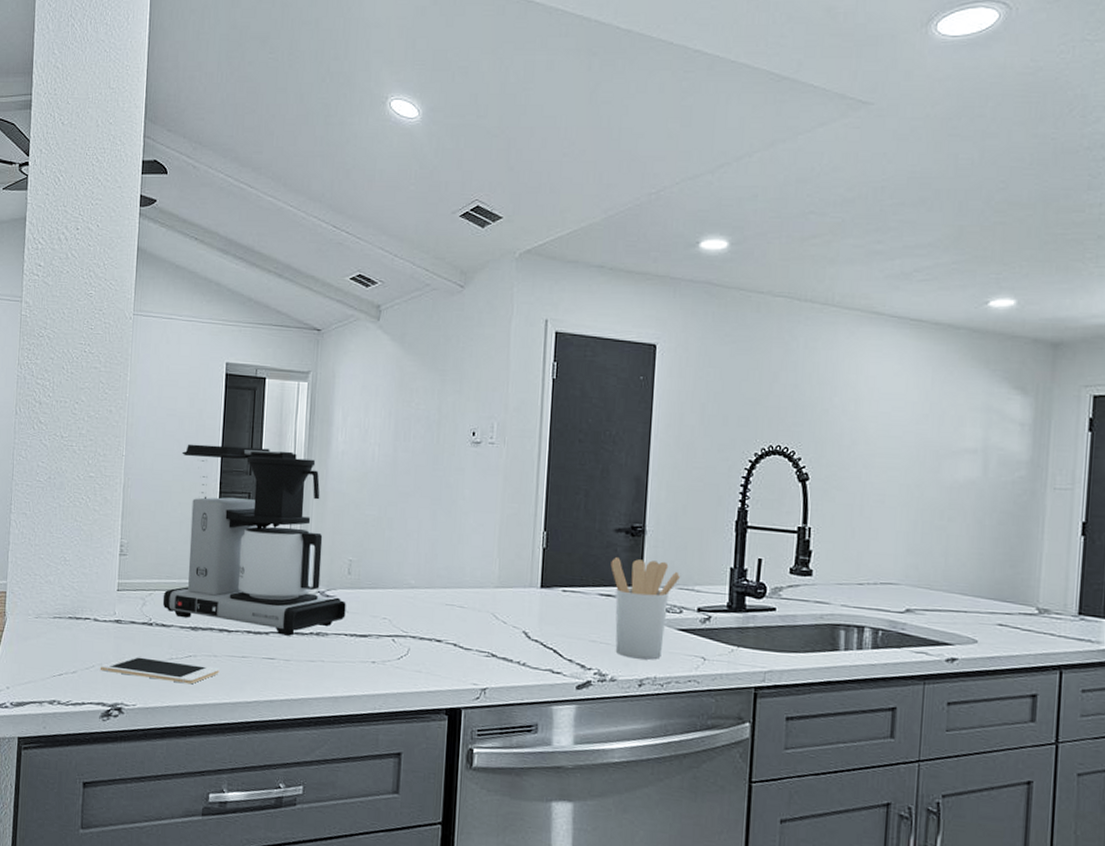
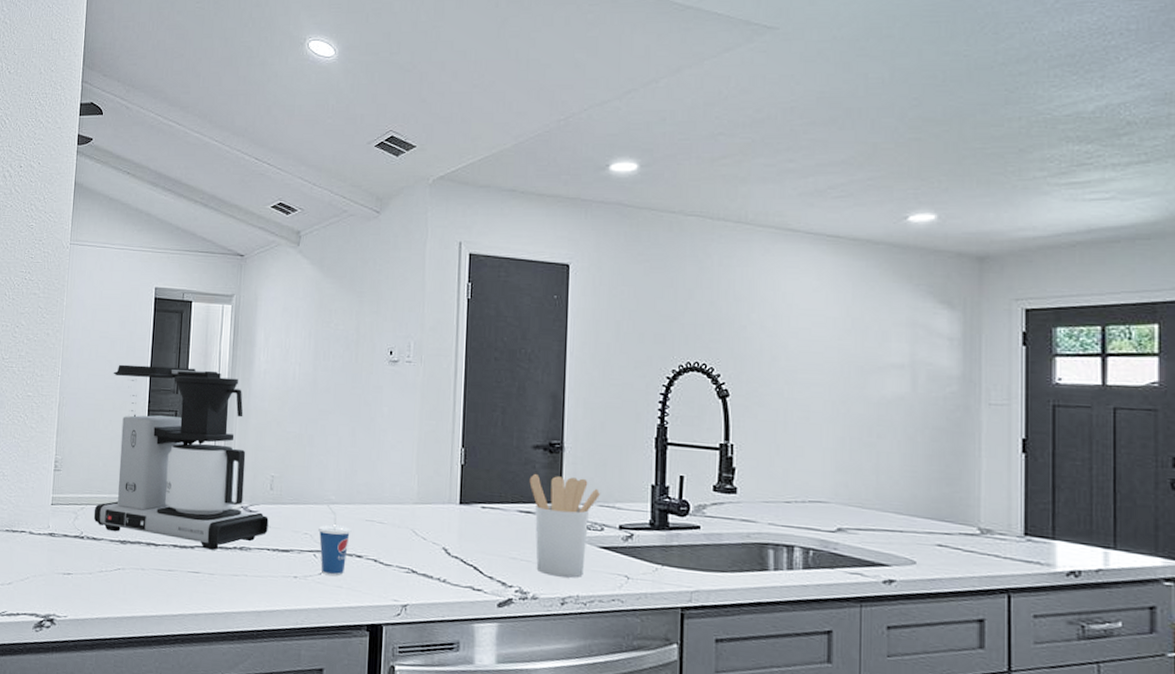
cell phone: present [100,656,220,685] -> none [34,568,147,597]
cup: none [397,589,431,660] -> present [318,505,352,576]

